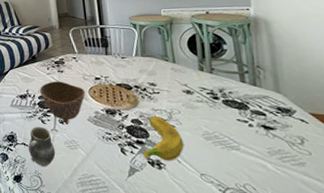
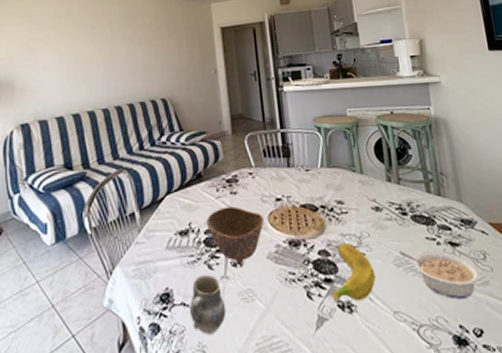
legume: none [208,127,297,174] -> present [398,250,482,300]

